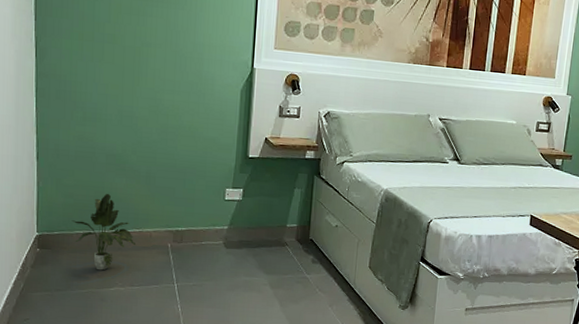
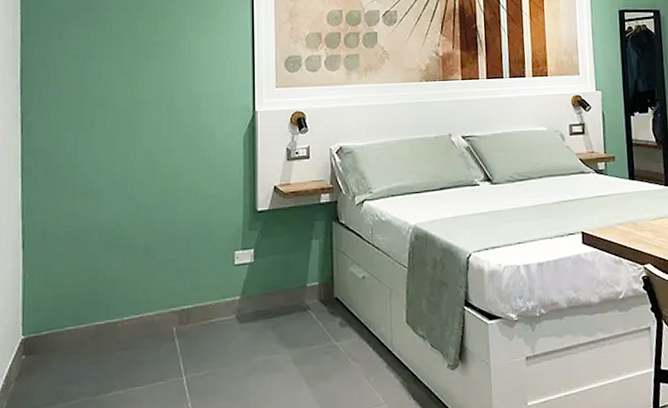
potted plant: present [71,194,135,271] -> none [62,277,135,373]

